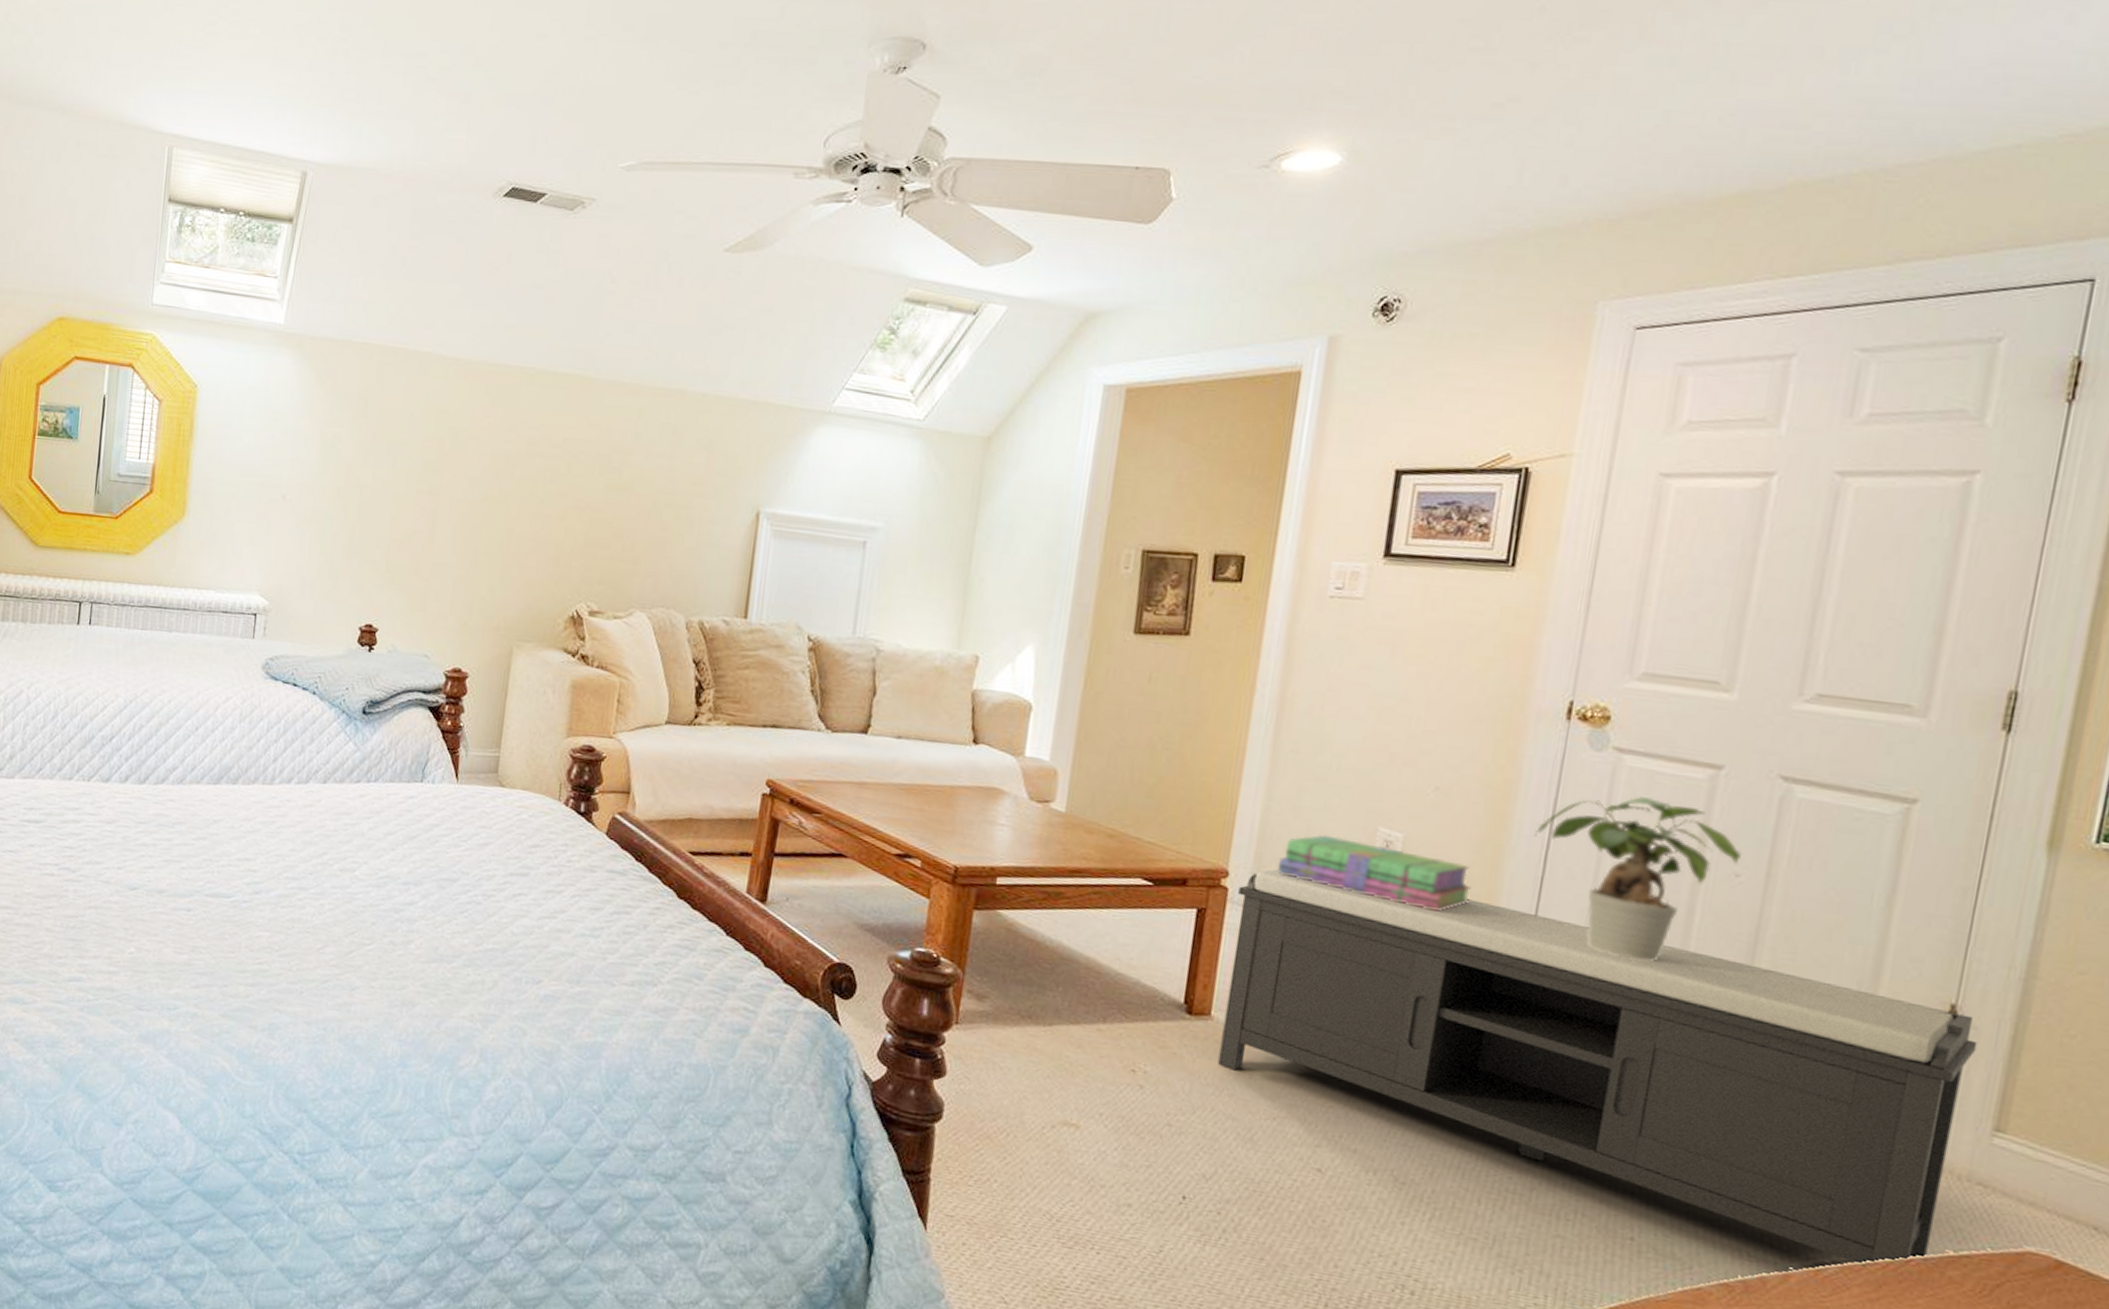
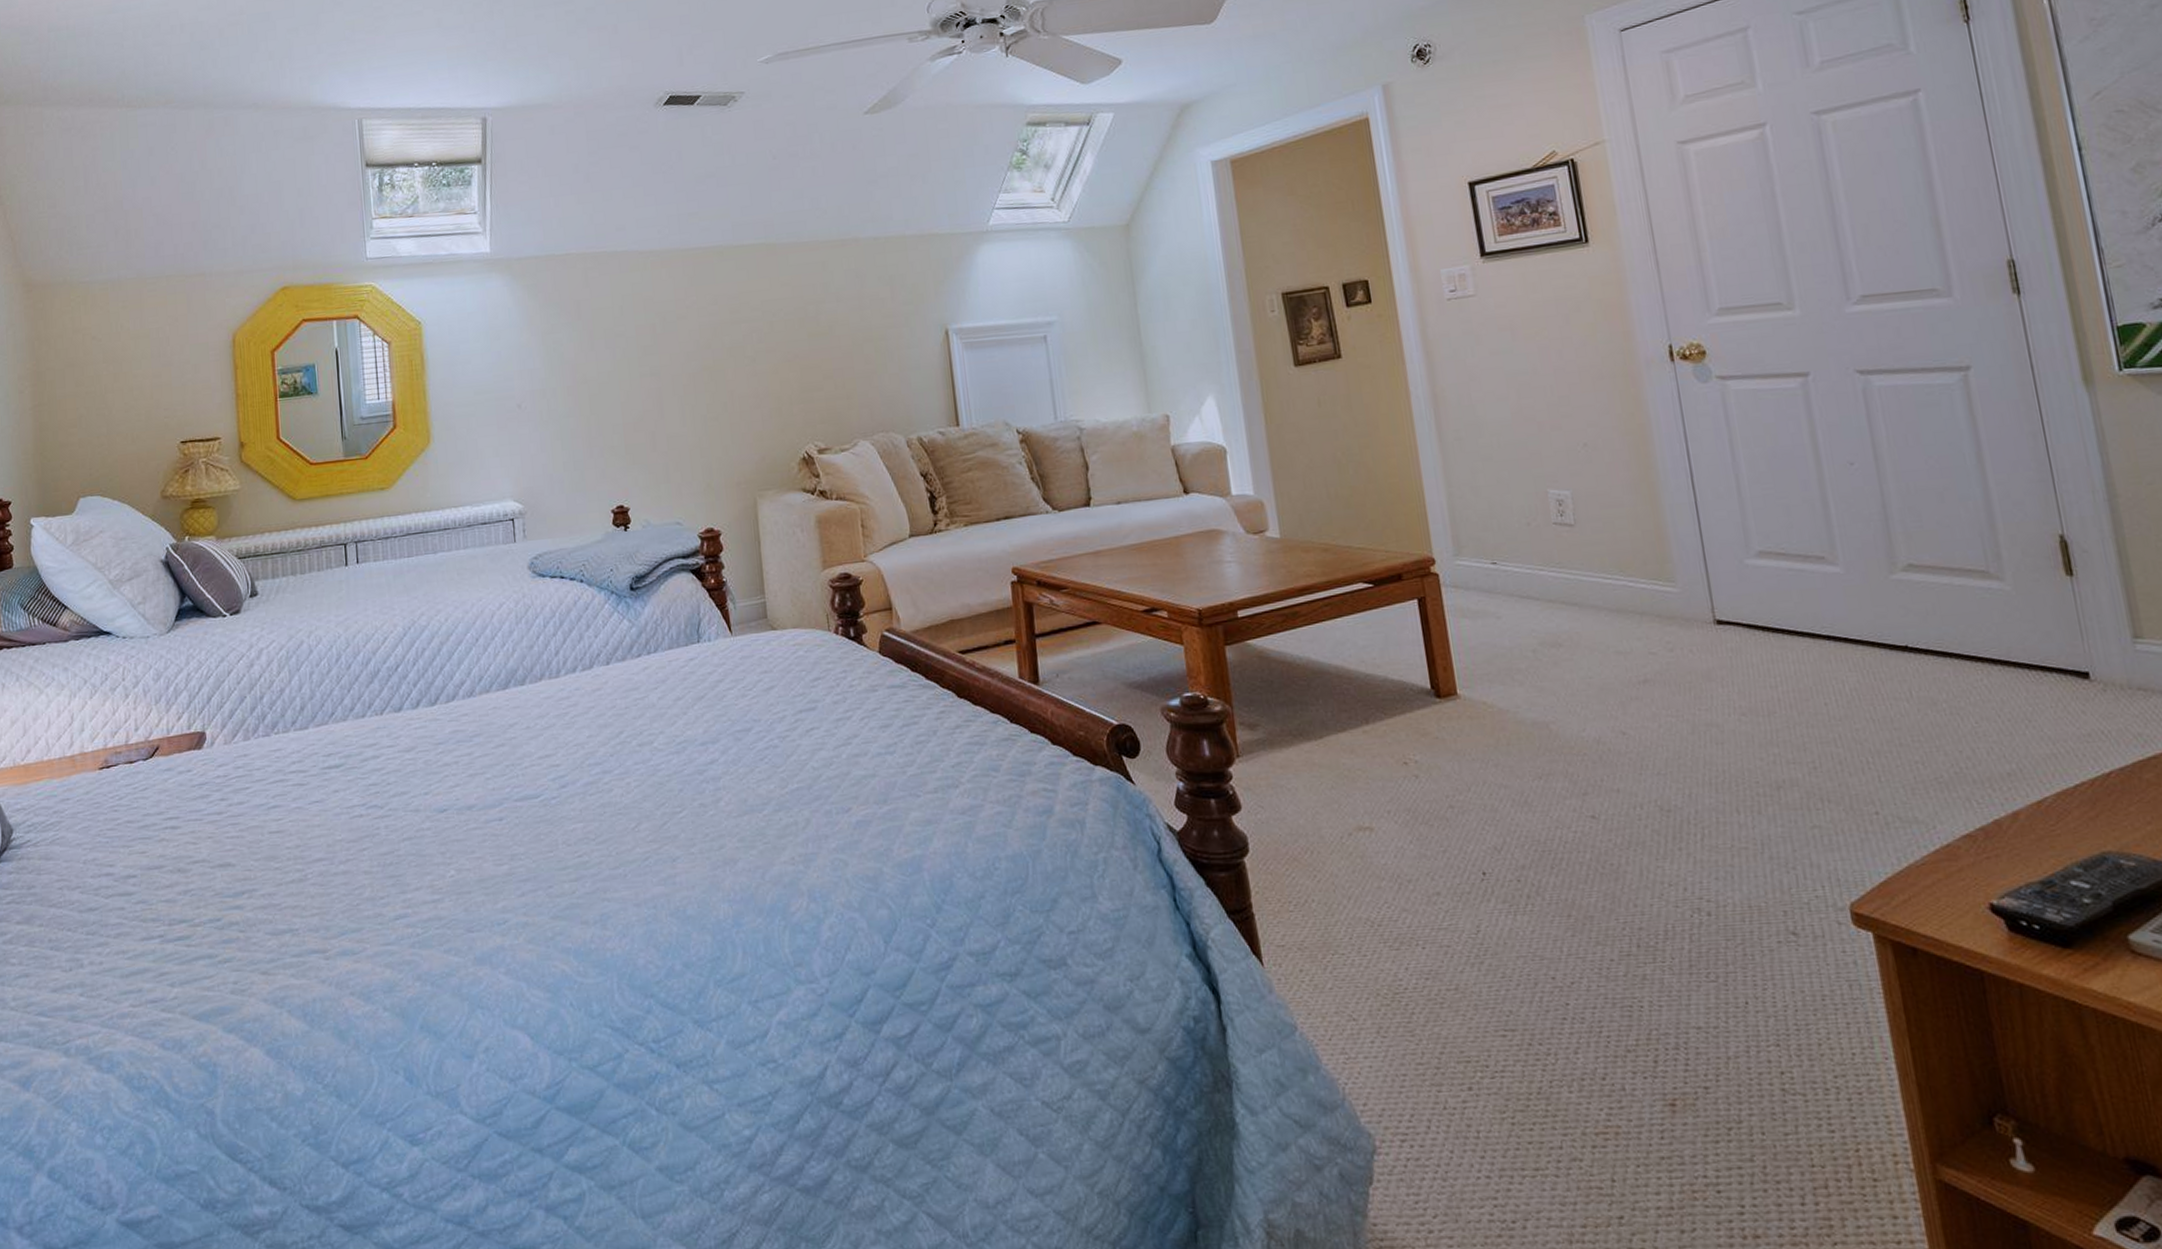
bench: present [1218,869,1978,1267] -> none [1447,535,2121,789]
stack of books: present [1277,835,1471,912] -> none [1473,505,1642,554]
potted plant: present [1535,796,1741,961] -> none [1677,413,1849,557]

